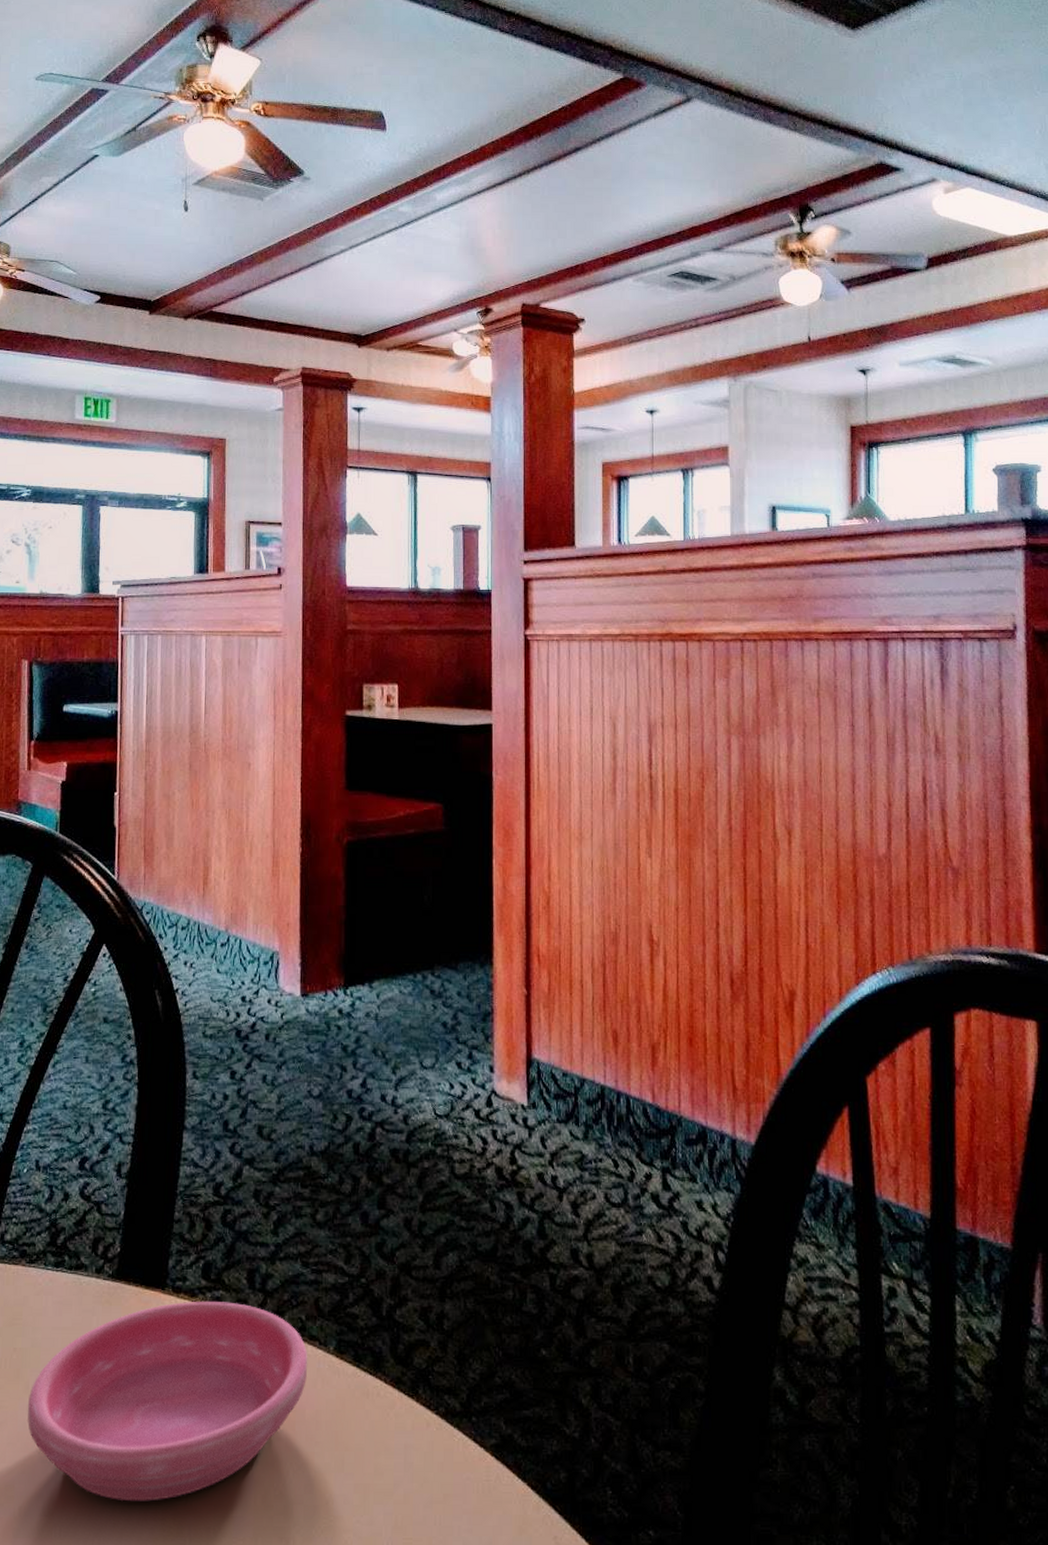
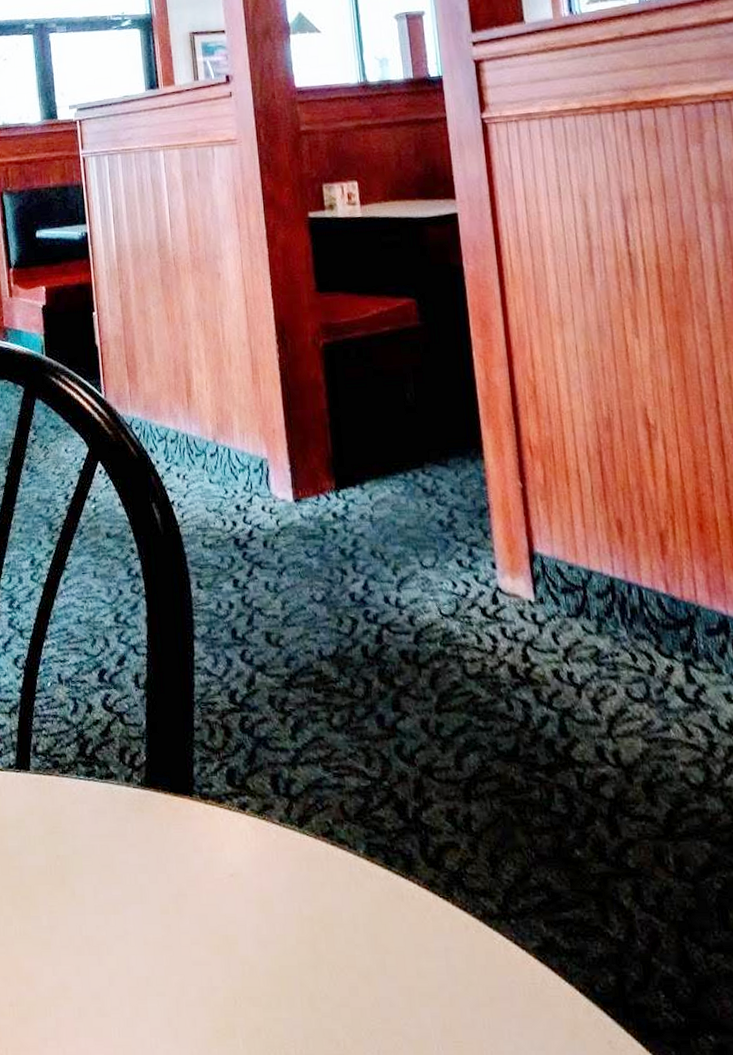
saucer: present [27,1301,308,1502] -> none [75,807,340,1003]

